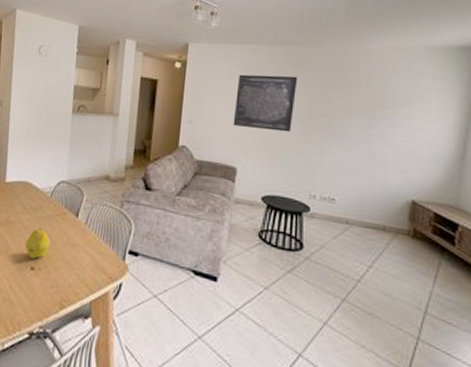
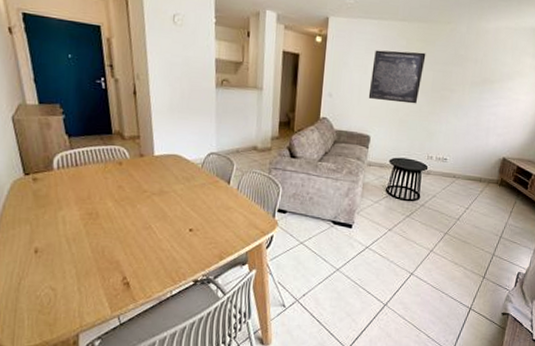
fruit: present [25,227,50,259] -> none [181,195,205,222]

